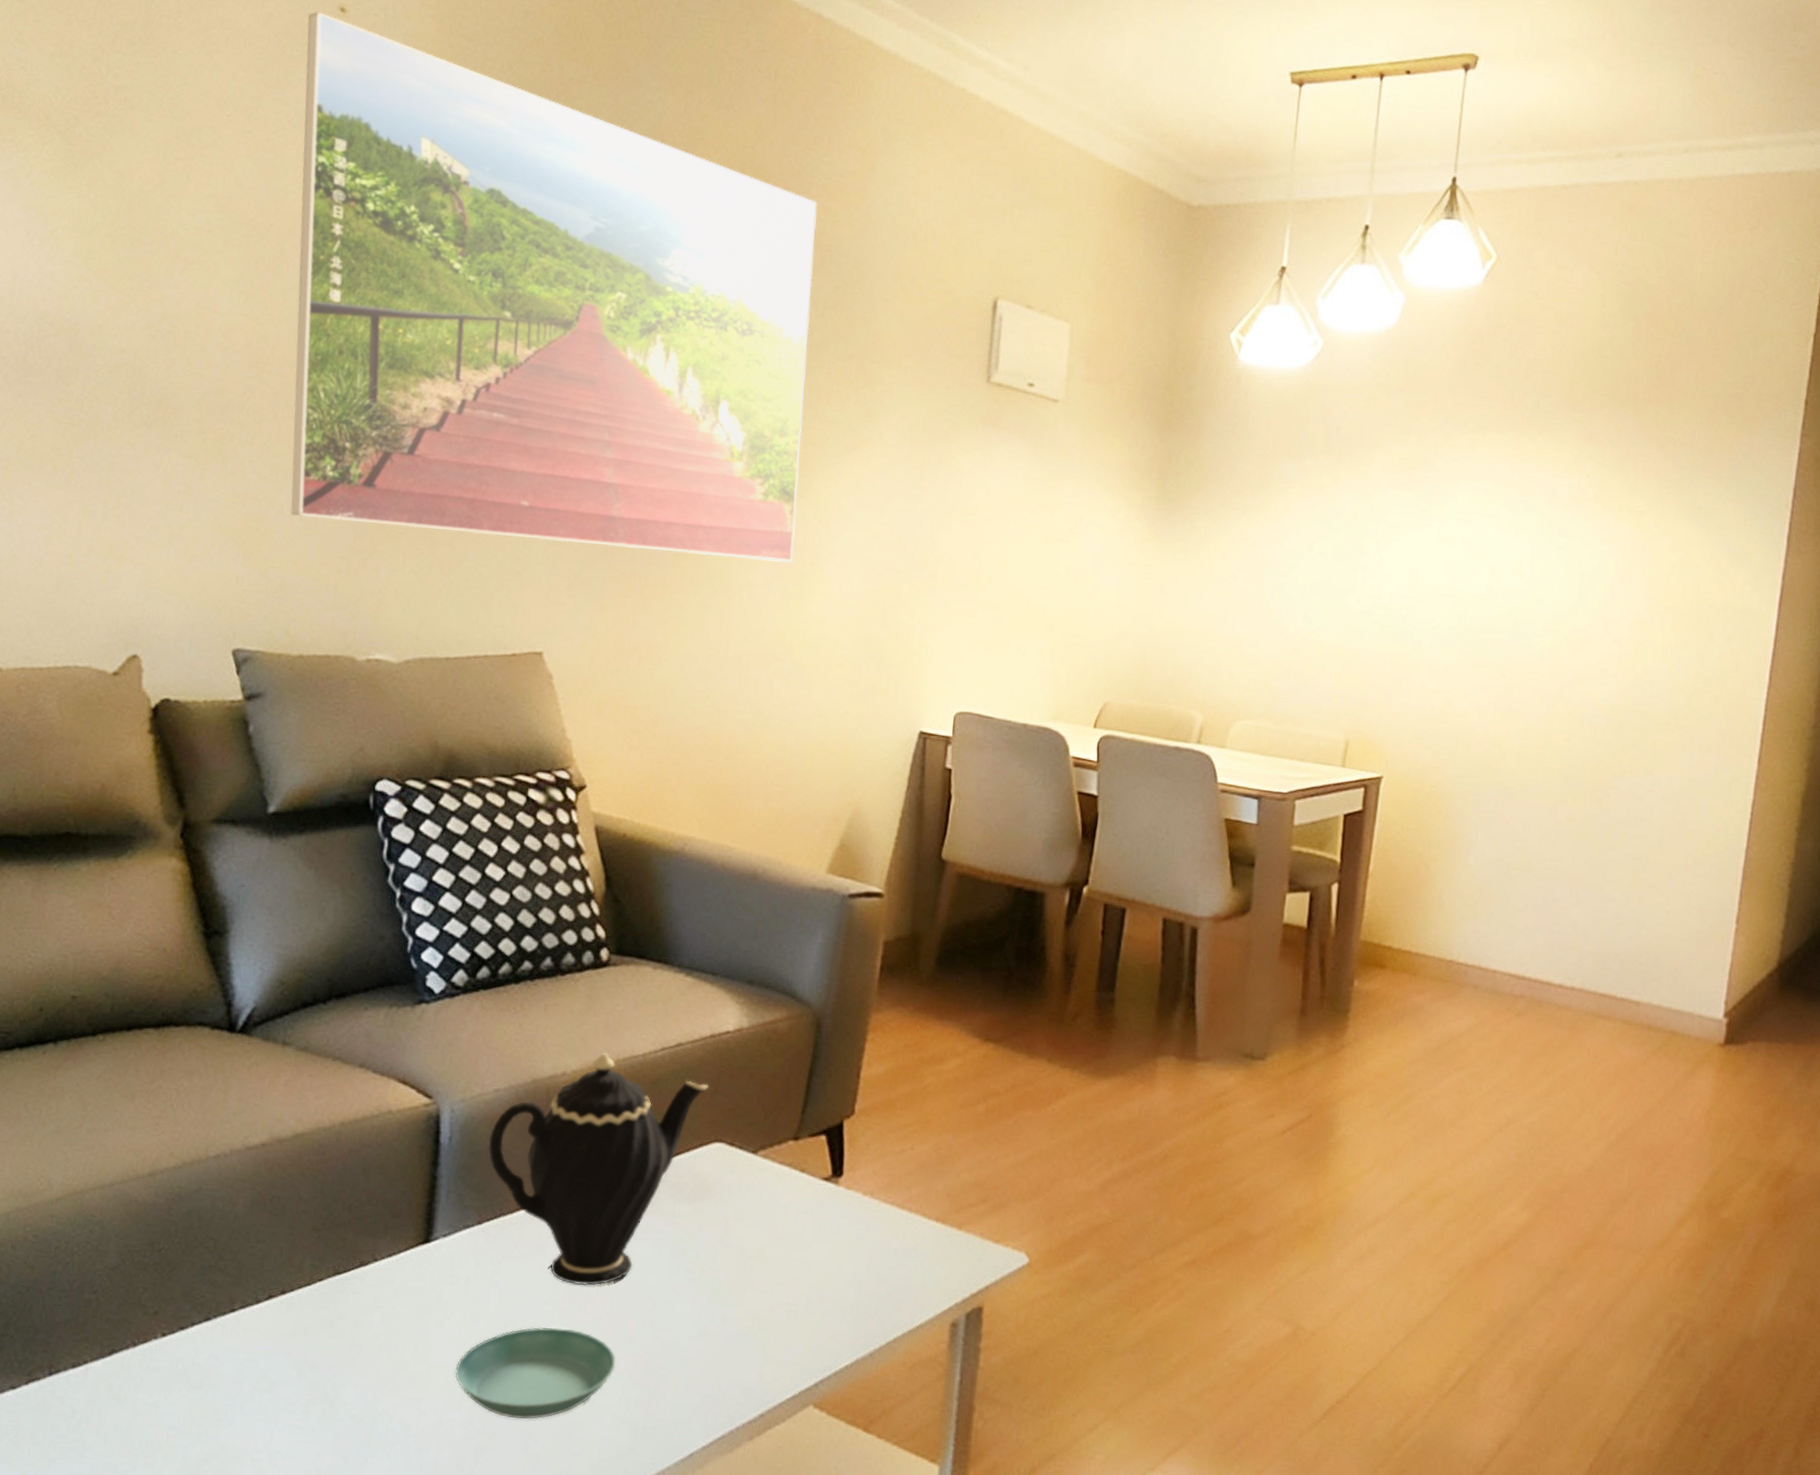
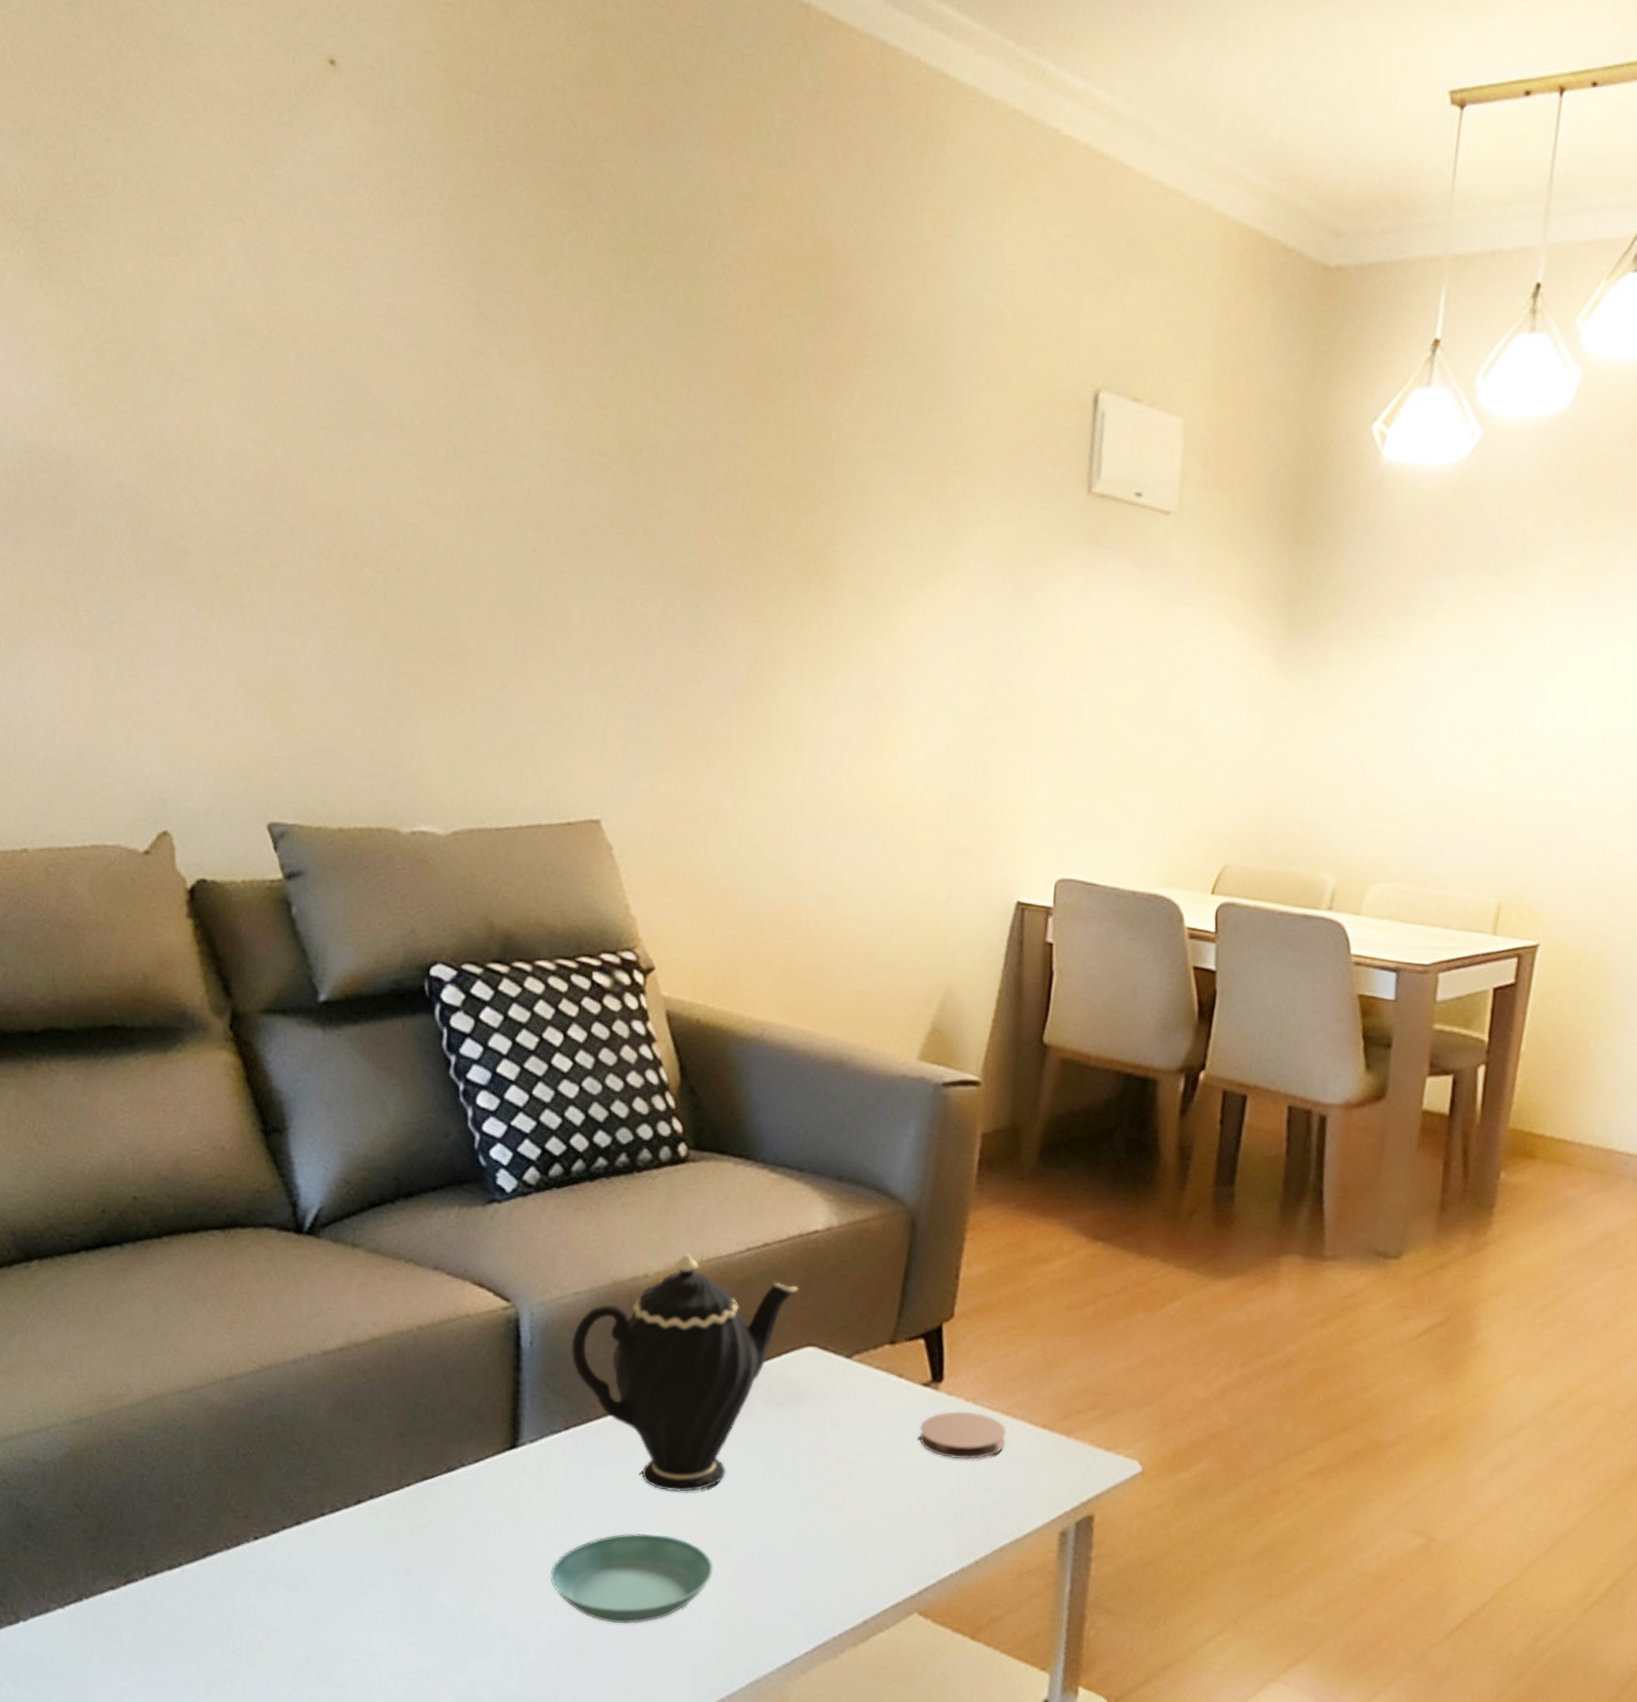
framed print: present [290,11,817,564] -> none [294,65,888,713]
coaster: none [819,1204,902,1252] -> present [919,1410,1007,1460]

